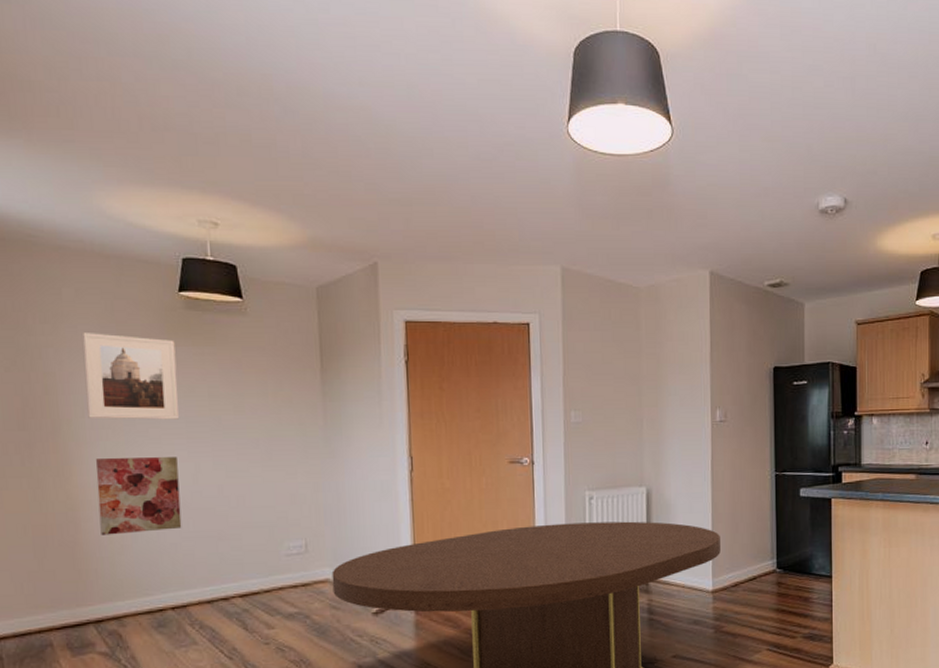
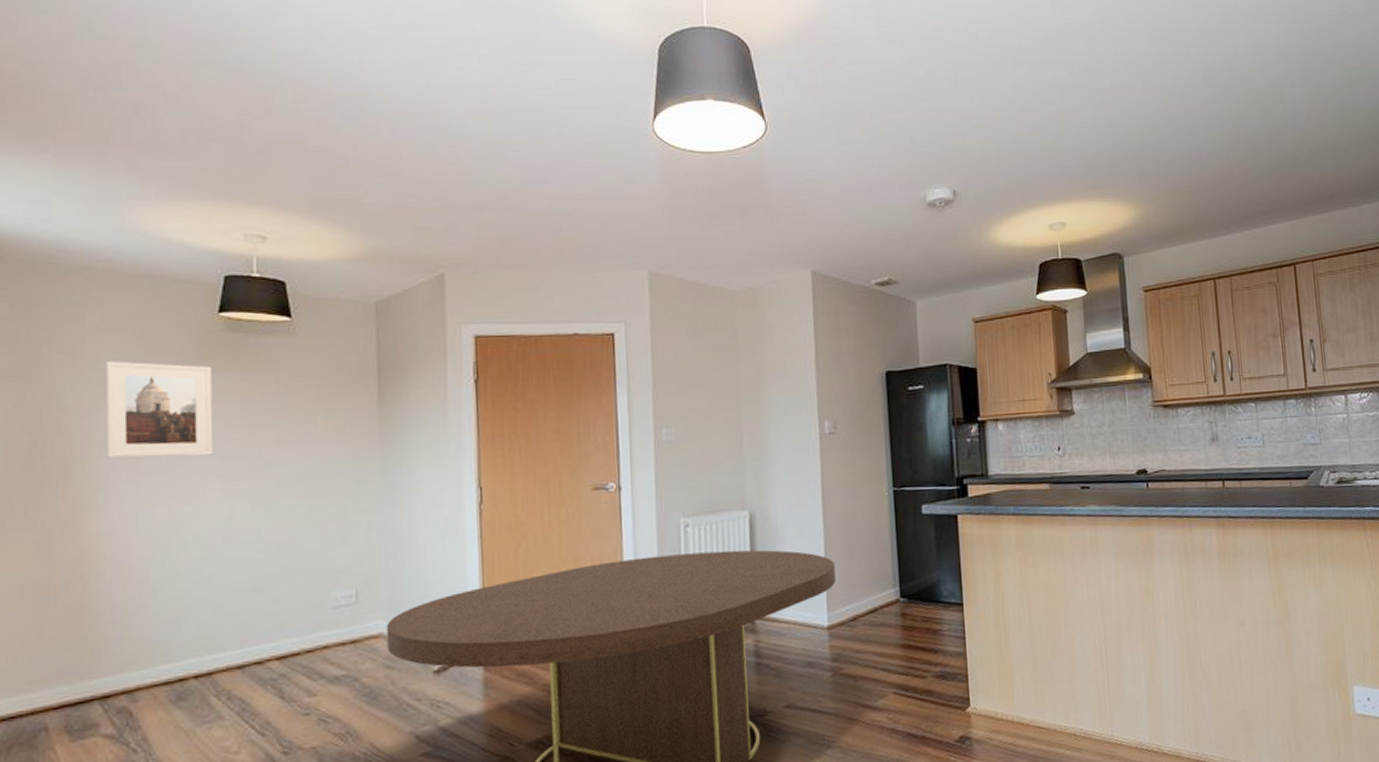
wall art: present [96,457,182,535] -> none [112,498,211,593]

